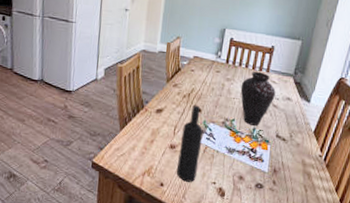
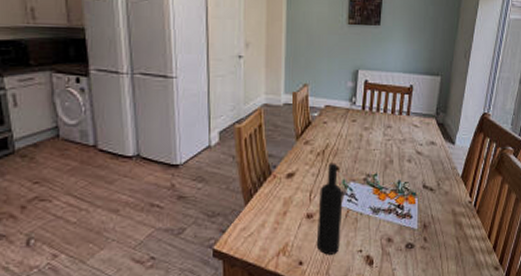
vase: present [240,71,276,126] -> none [380,115,418,178]

